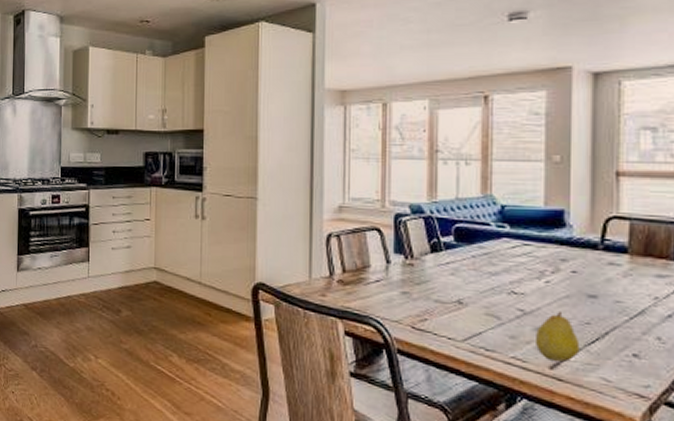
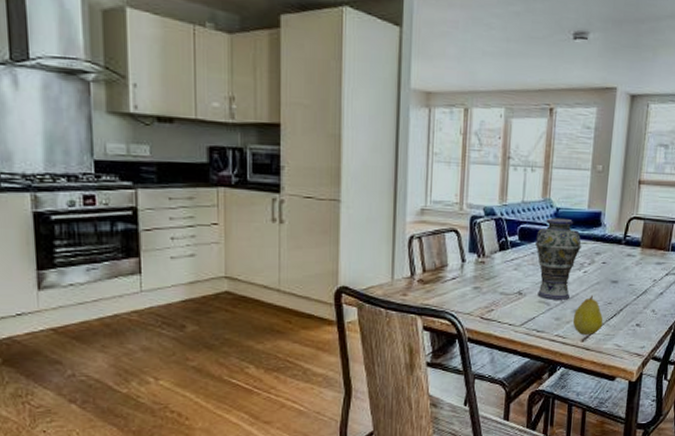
vase: none [477,216,539,315] -> present [536,218,581,300]

